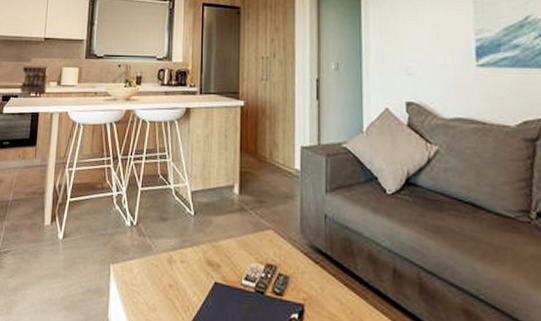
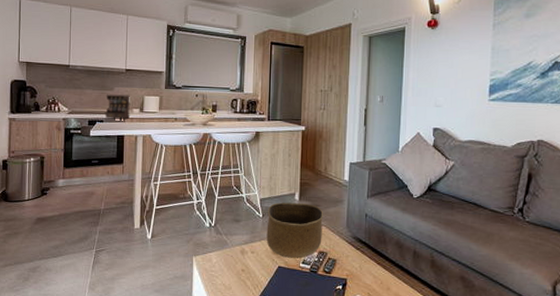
basket: none [199,196,271,273] -> present [266,202,324,259]

